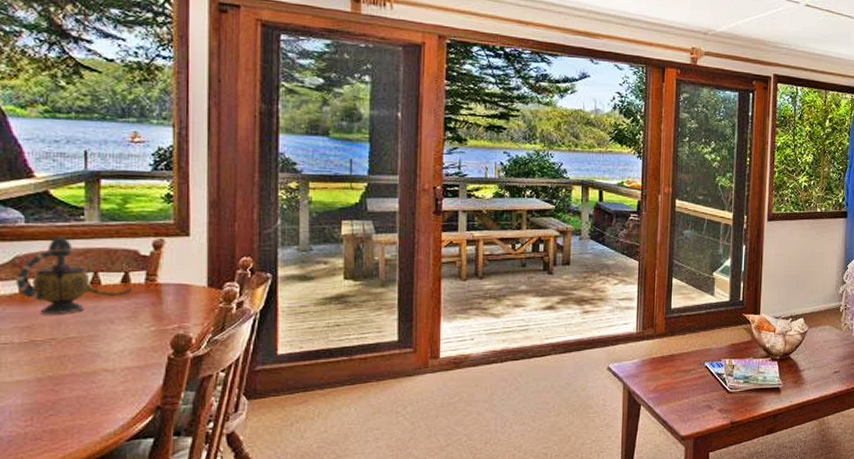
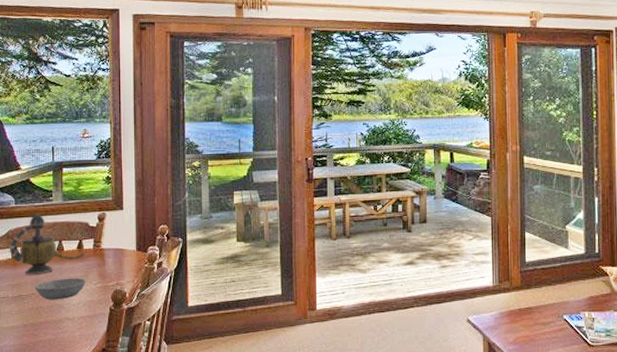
bowl: none [56,319,133,347] -> present [35,278,85,300]

